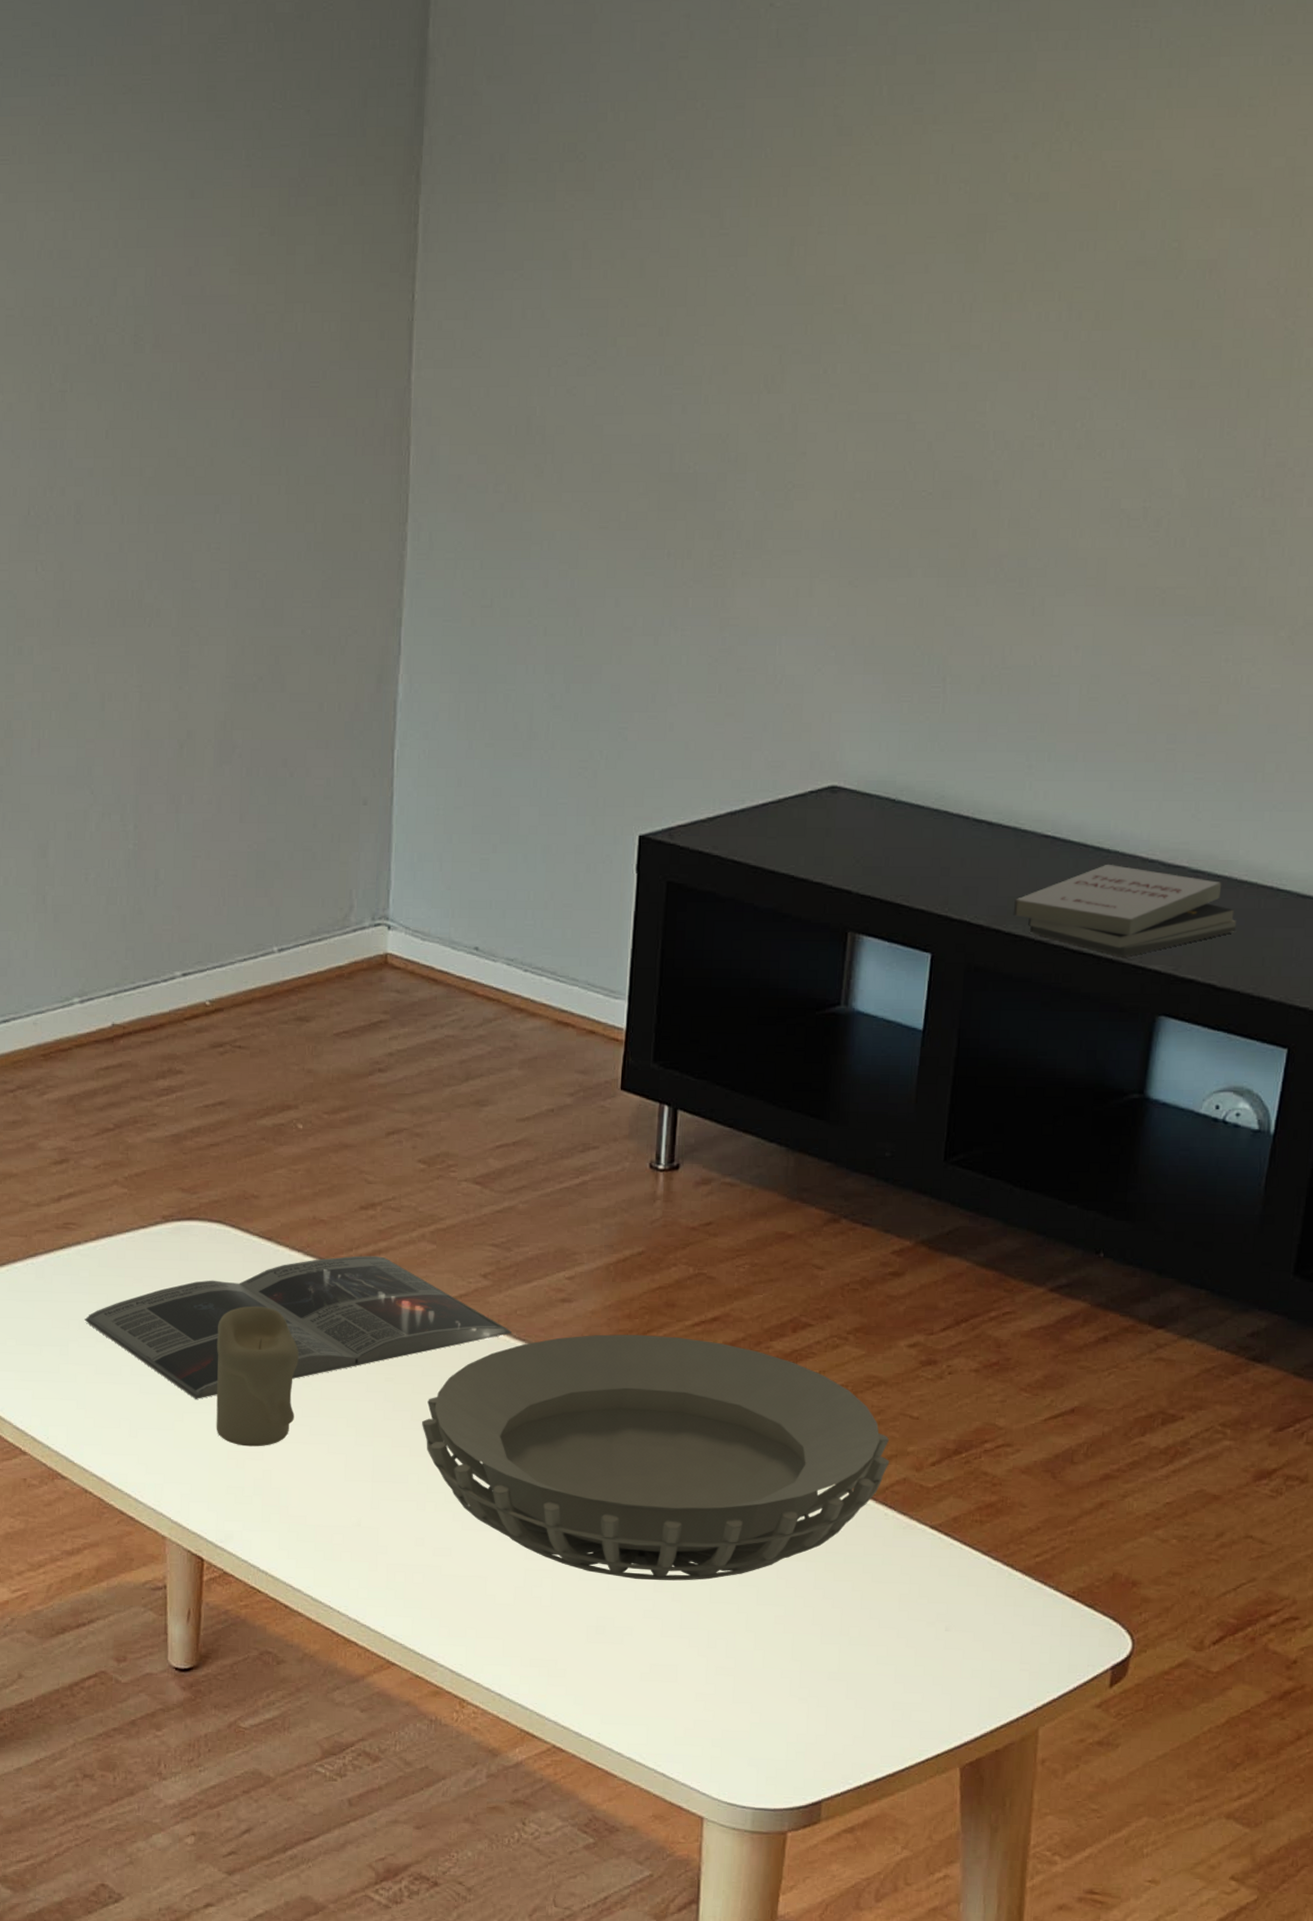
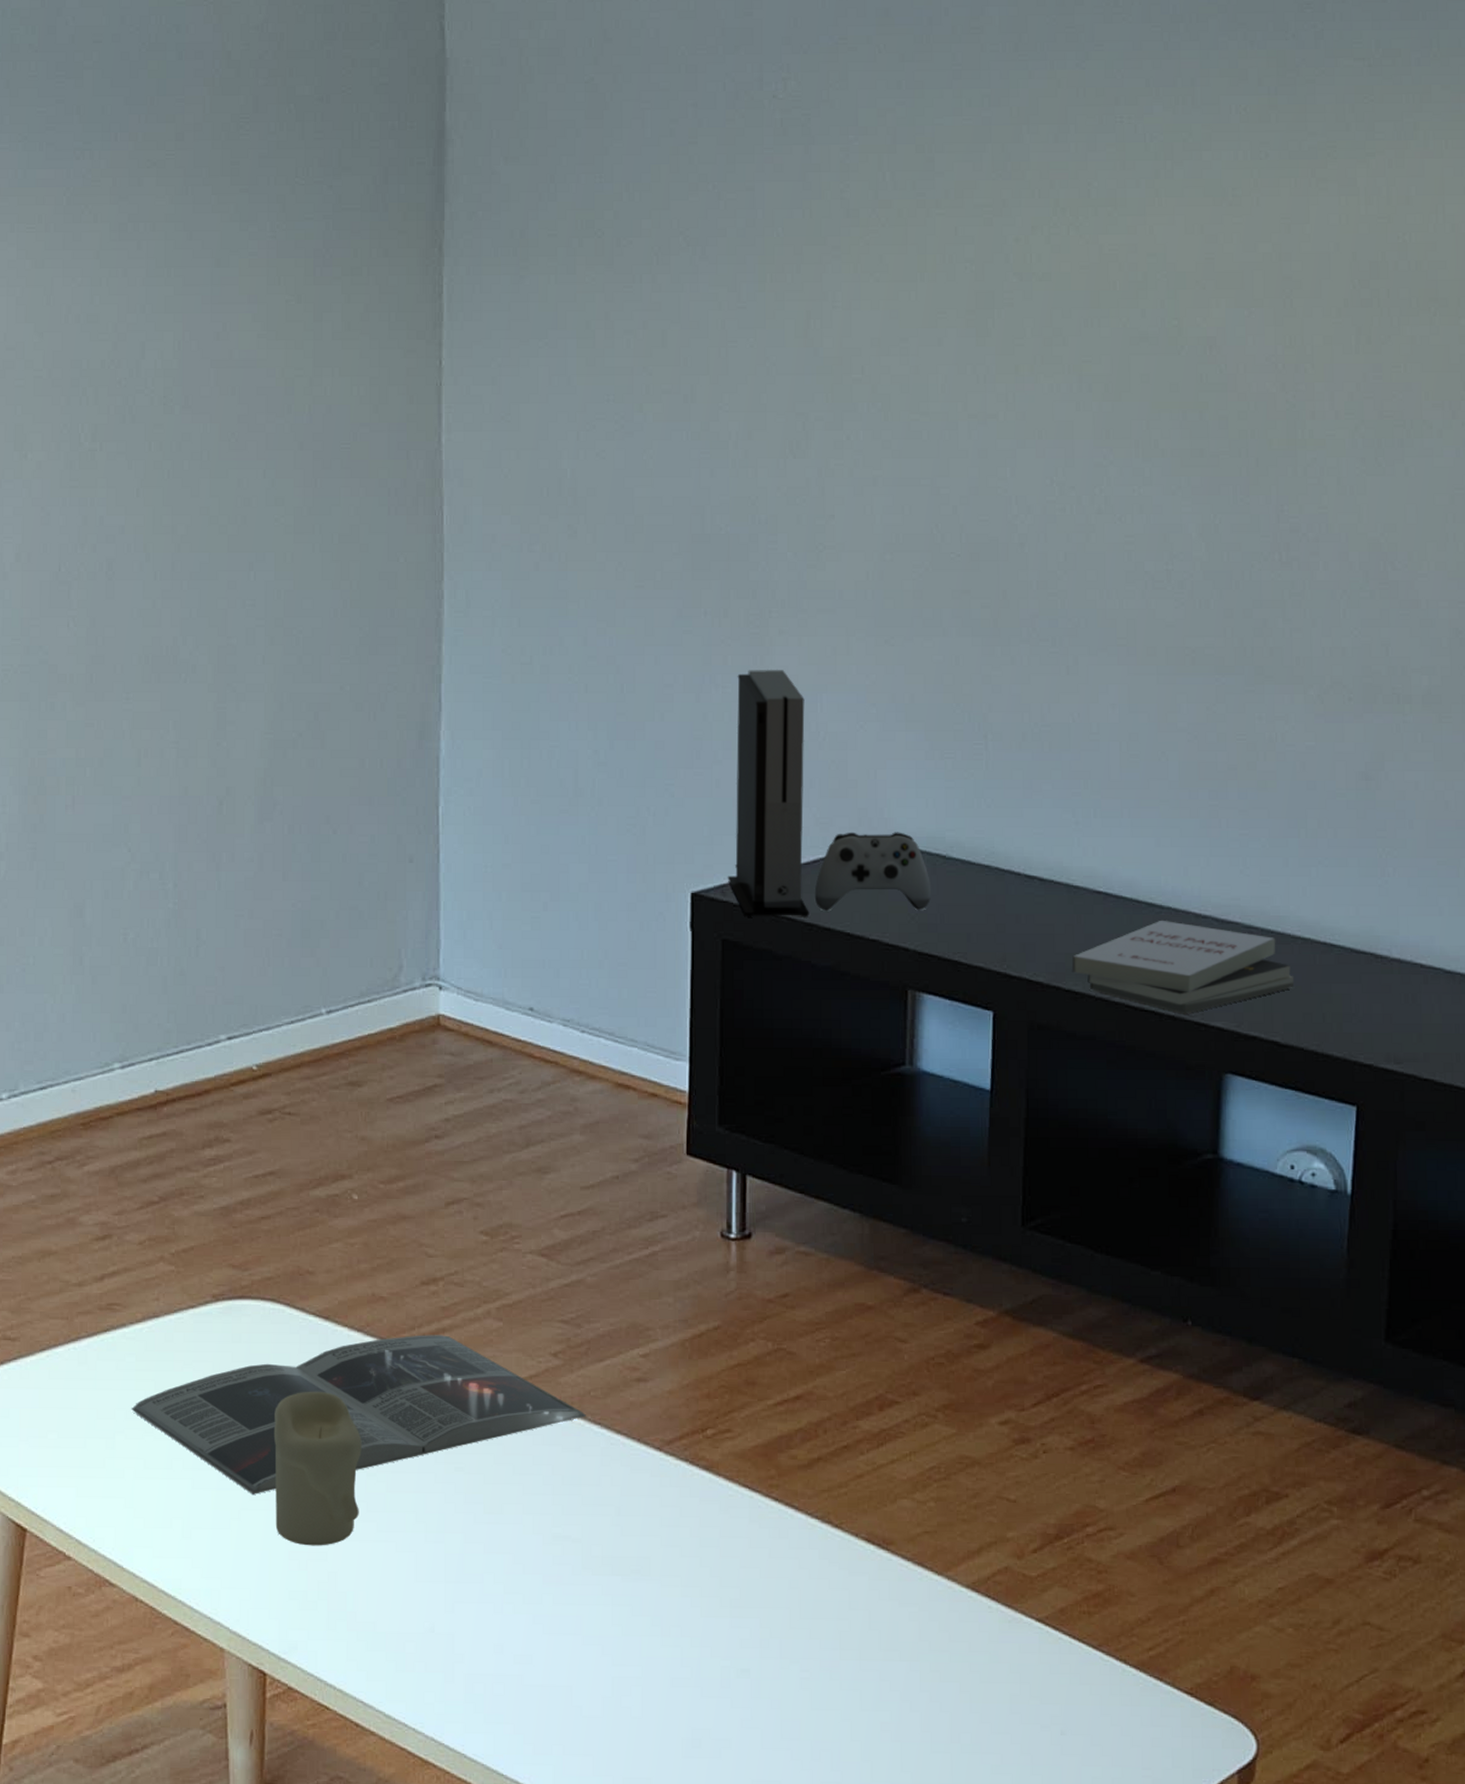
decorative bowl: present [422,1334,890,1581] -> none [496,1415,990,1686]
video game console: none [675,612,879,860] -> present [727,670,932,917]

